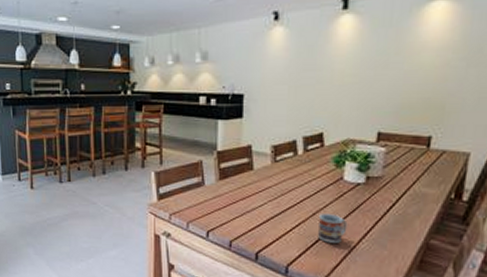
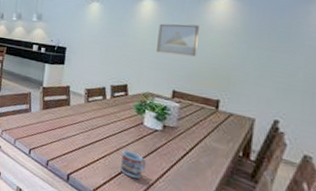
wall art: none [358,43,410,86] -> present [157,23,199,57]

